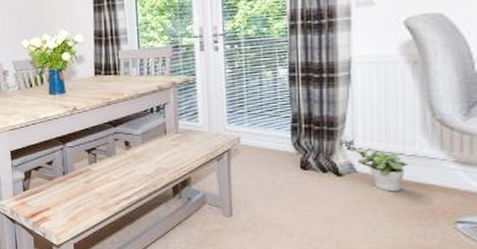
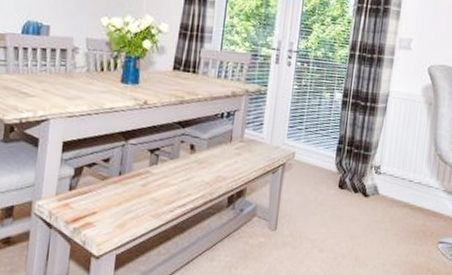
potted plant: present [356,146,408,192] -> none [381,172,415,214]

